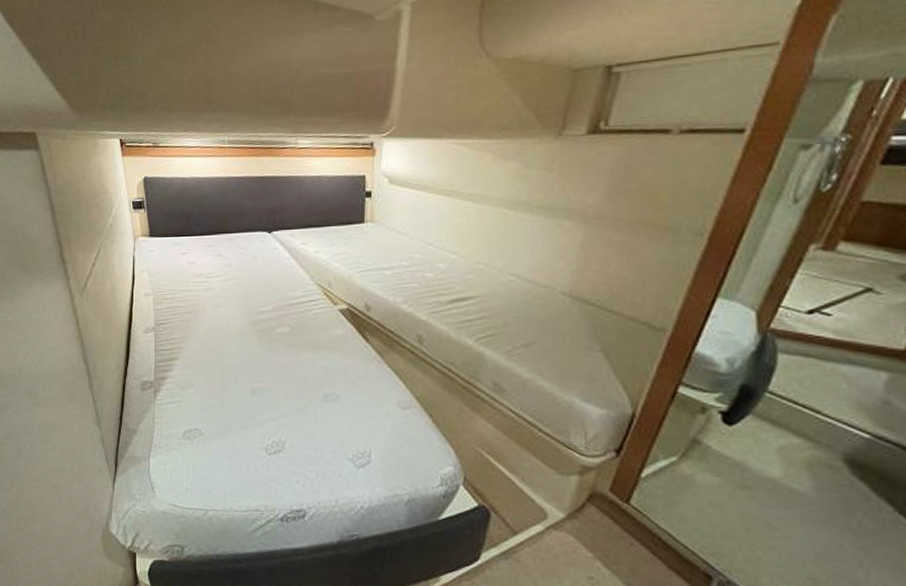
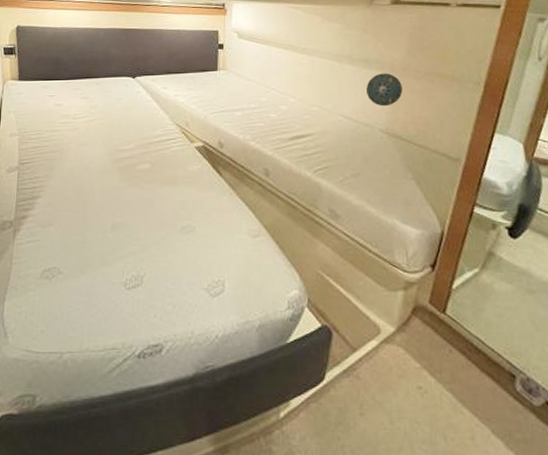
compass: none [547,222,595,264] -> present [366,73,403,107]

